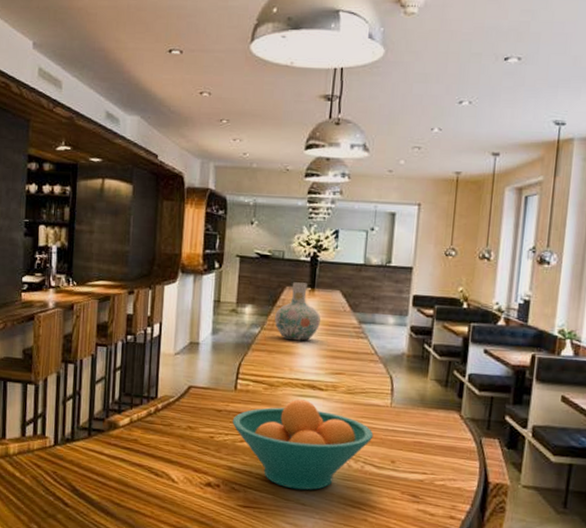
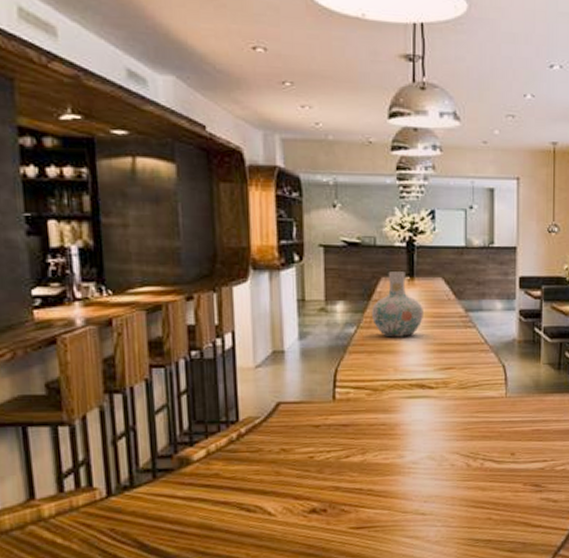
fruit bowl: present [232,399,374,491] -> none [334,401,491,500]

